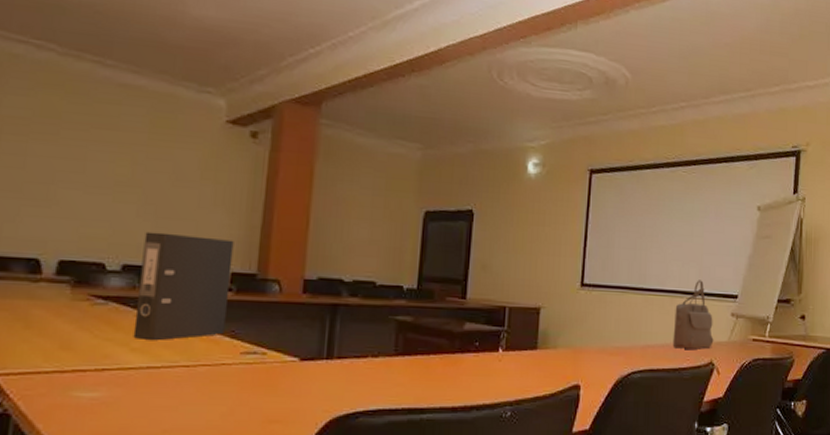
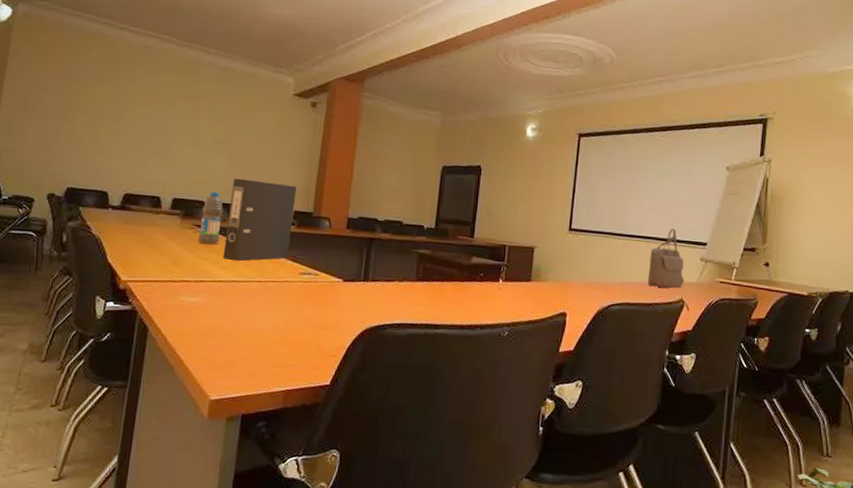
water bottle: none [96,251,132,321] -> present [197,192,223,245]

